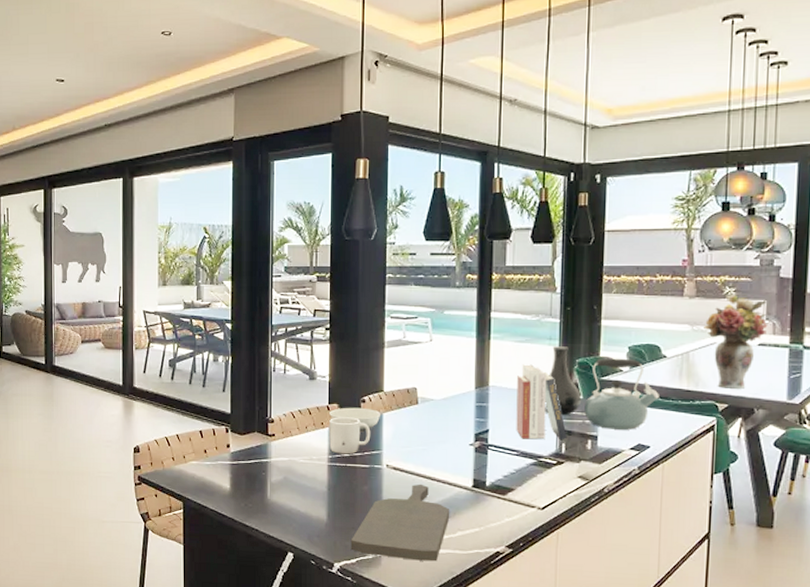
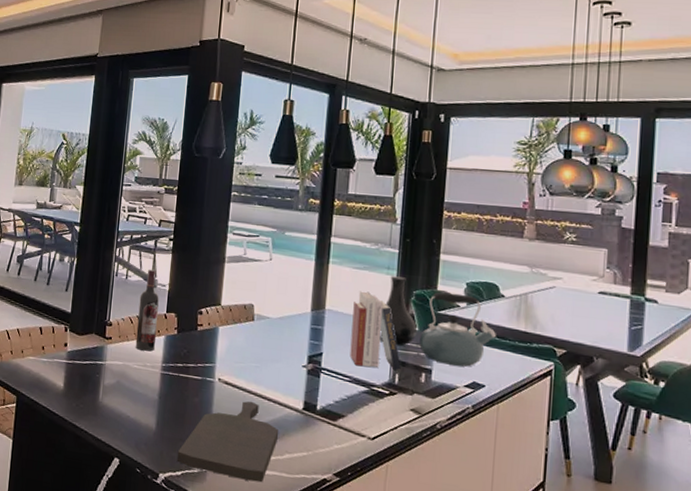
wine bottle: none [299,361,320,445] -> present [135,269,159,351]
mug: present [329,417,371,454] -> none [164,326,206,365]
bowl: present [330,407,381,433] -> none [166,317,217,344]
flower arrangement: present [704,293,768,389] -> none [543,239,609,336]

